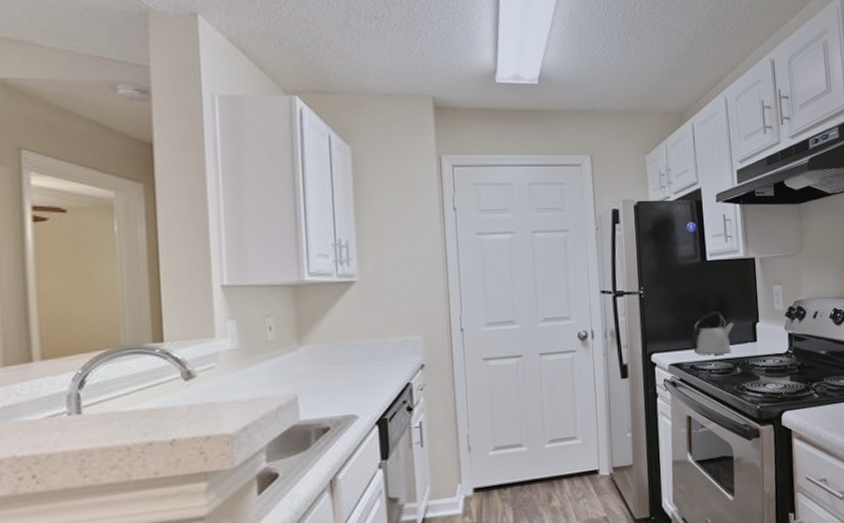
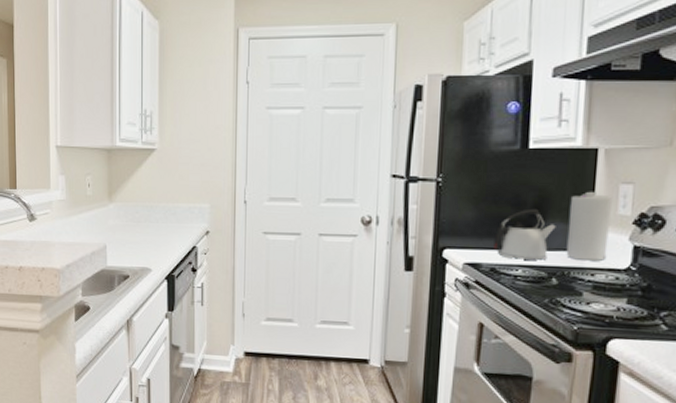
paper towel holder: none [741,292,772,351] -> present [566,191,612,262]

